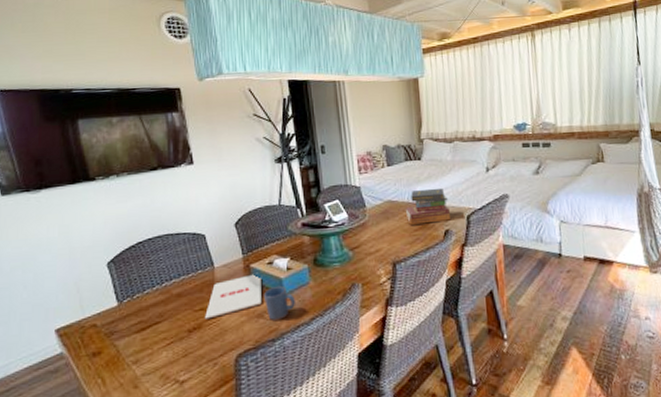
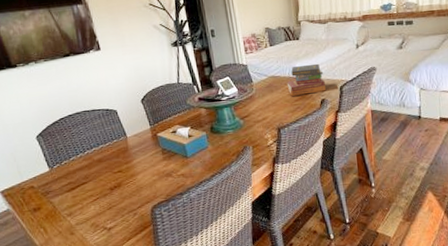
magazine: present [205,274,262,319] -> none [123,141,169,179]
mug: present [263,286,295,320] -> none [170,150,197,178]

